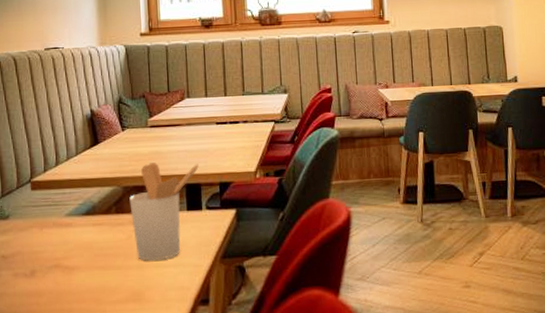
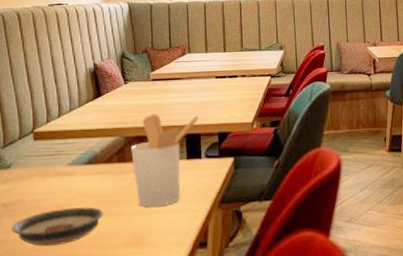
saucer: none [10,259,103,301] -> present [11,206,104,247]

